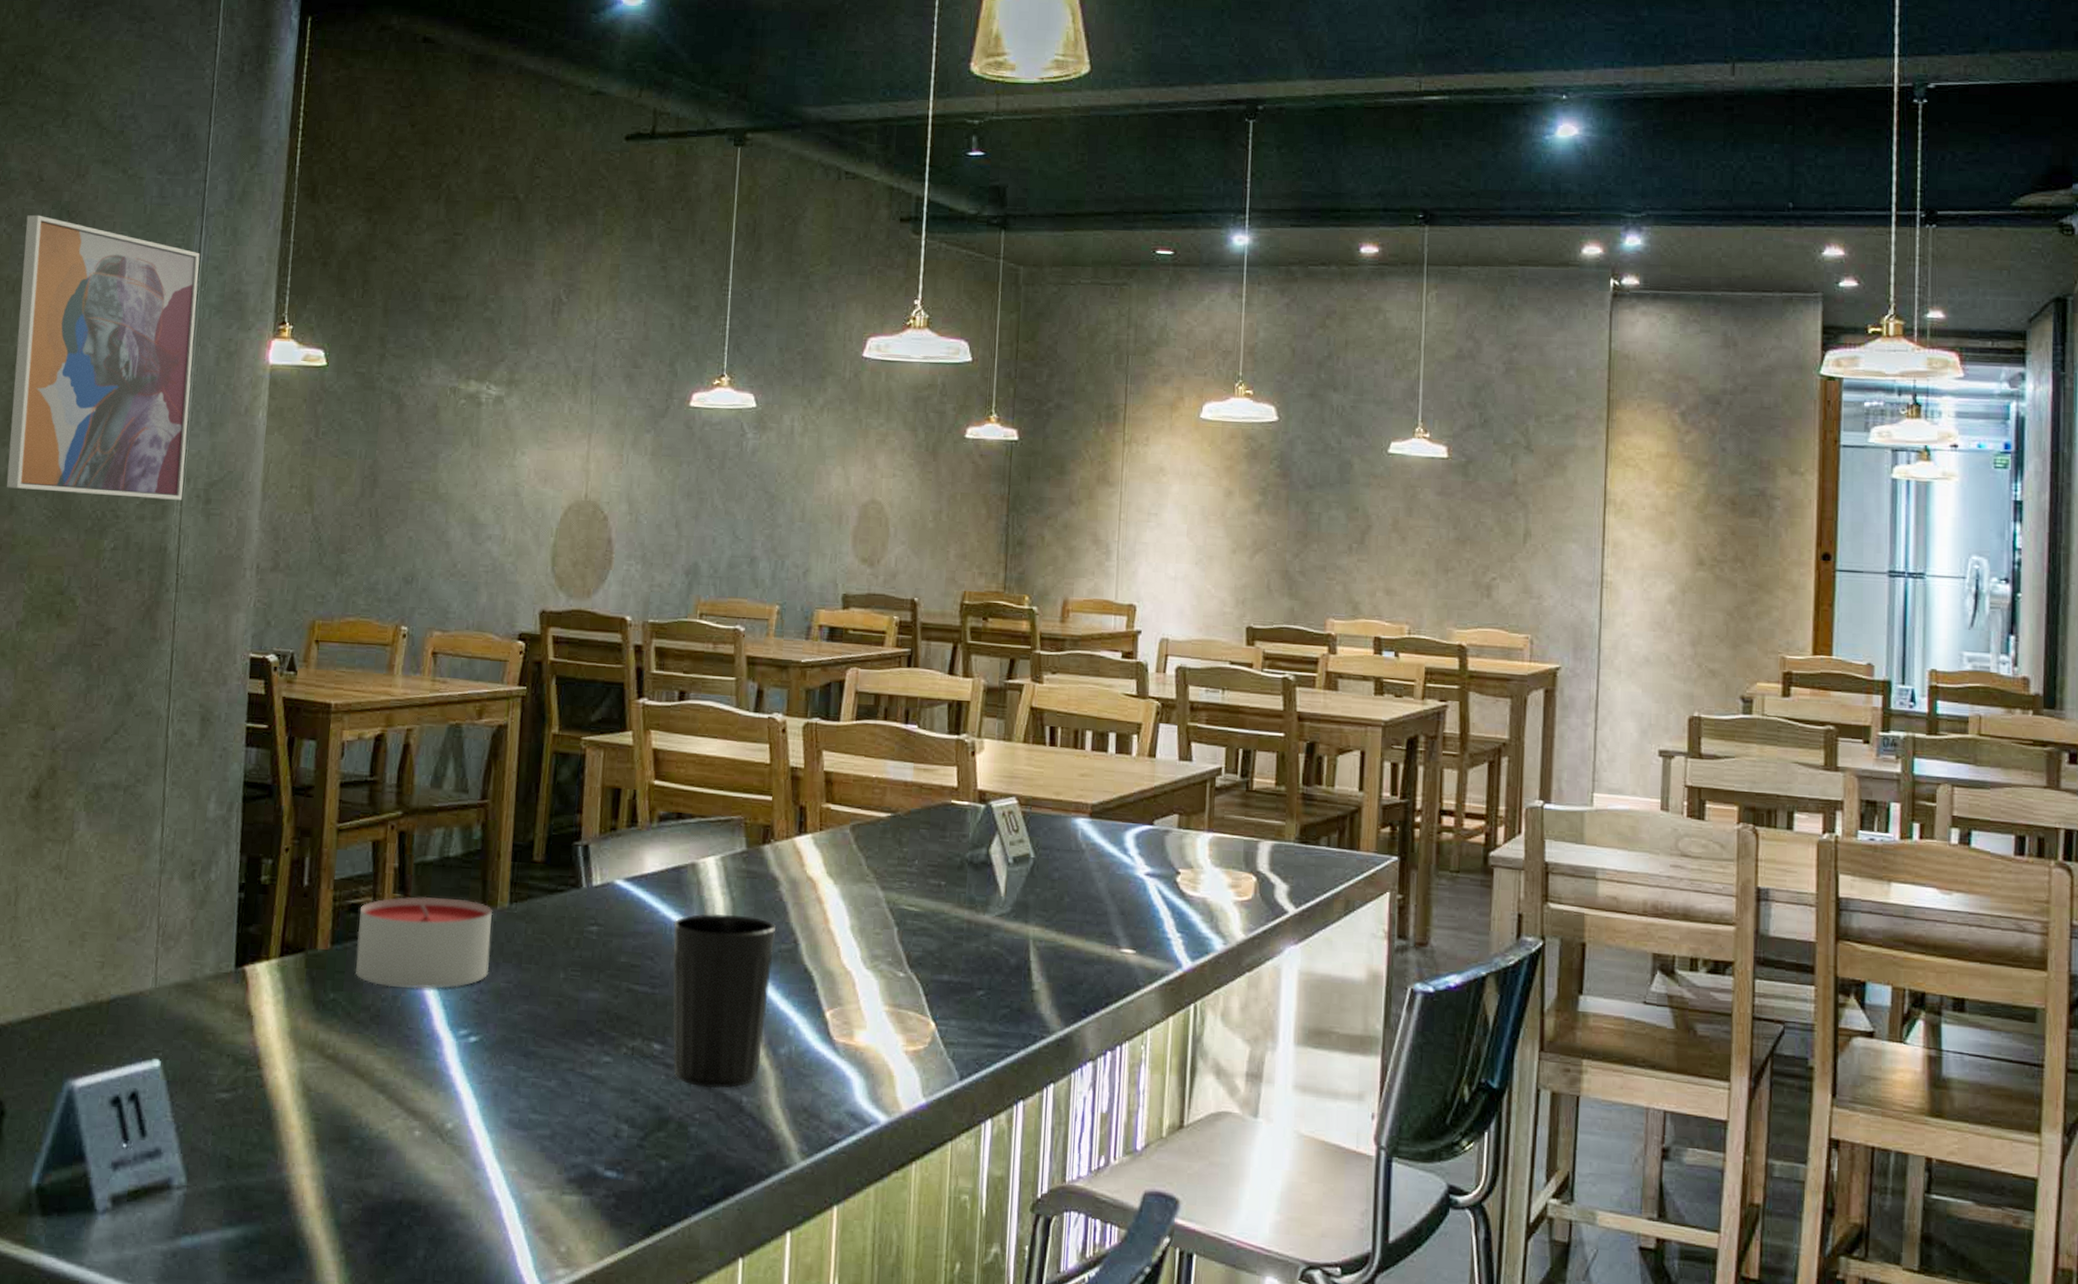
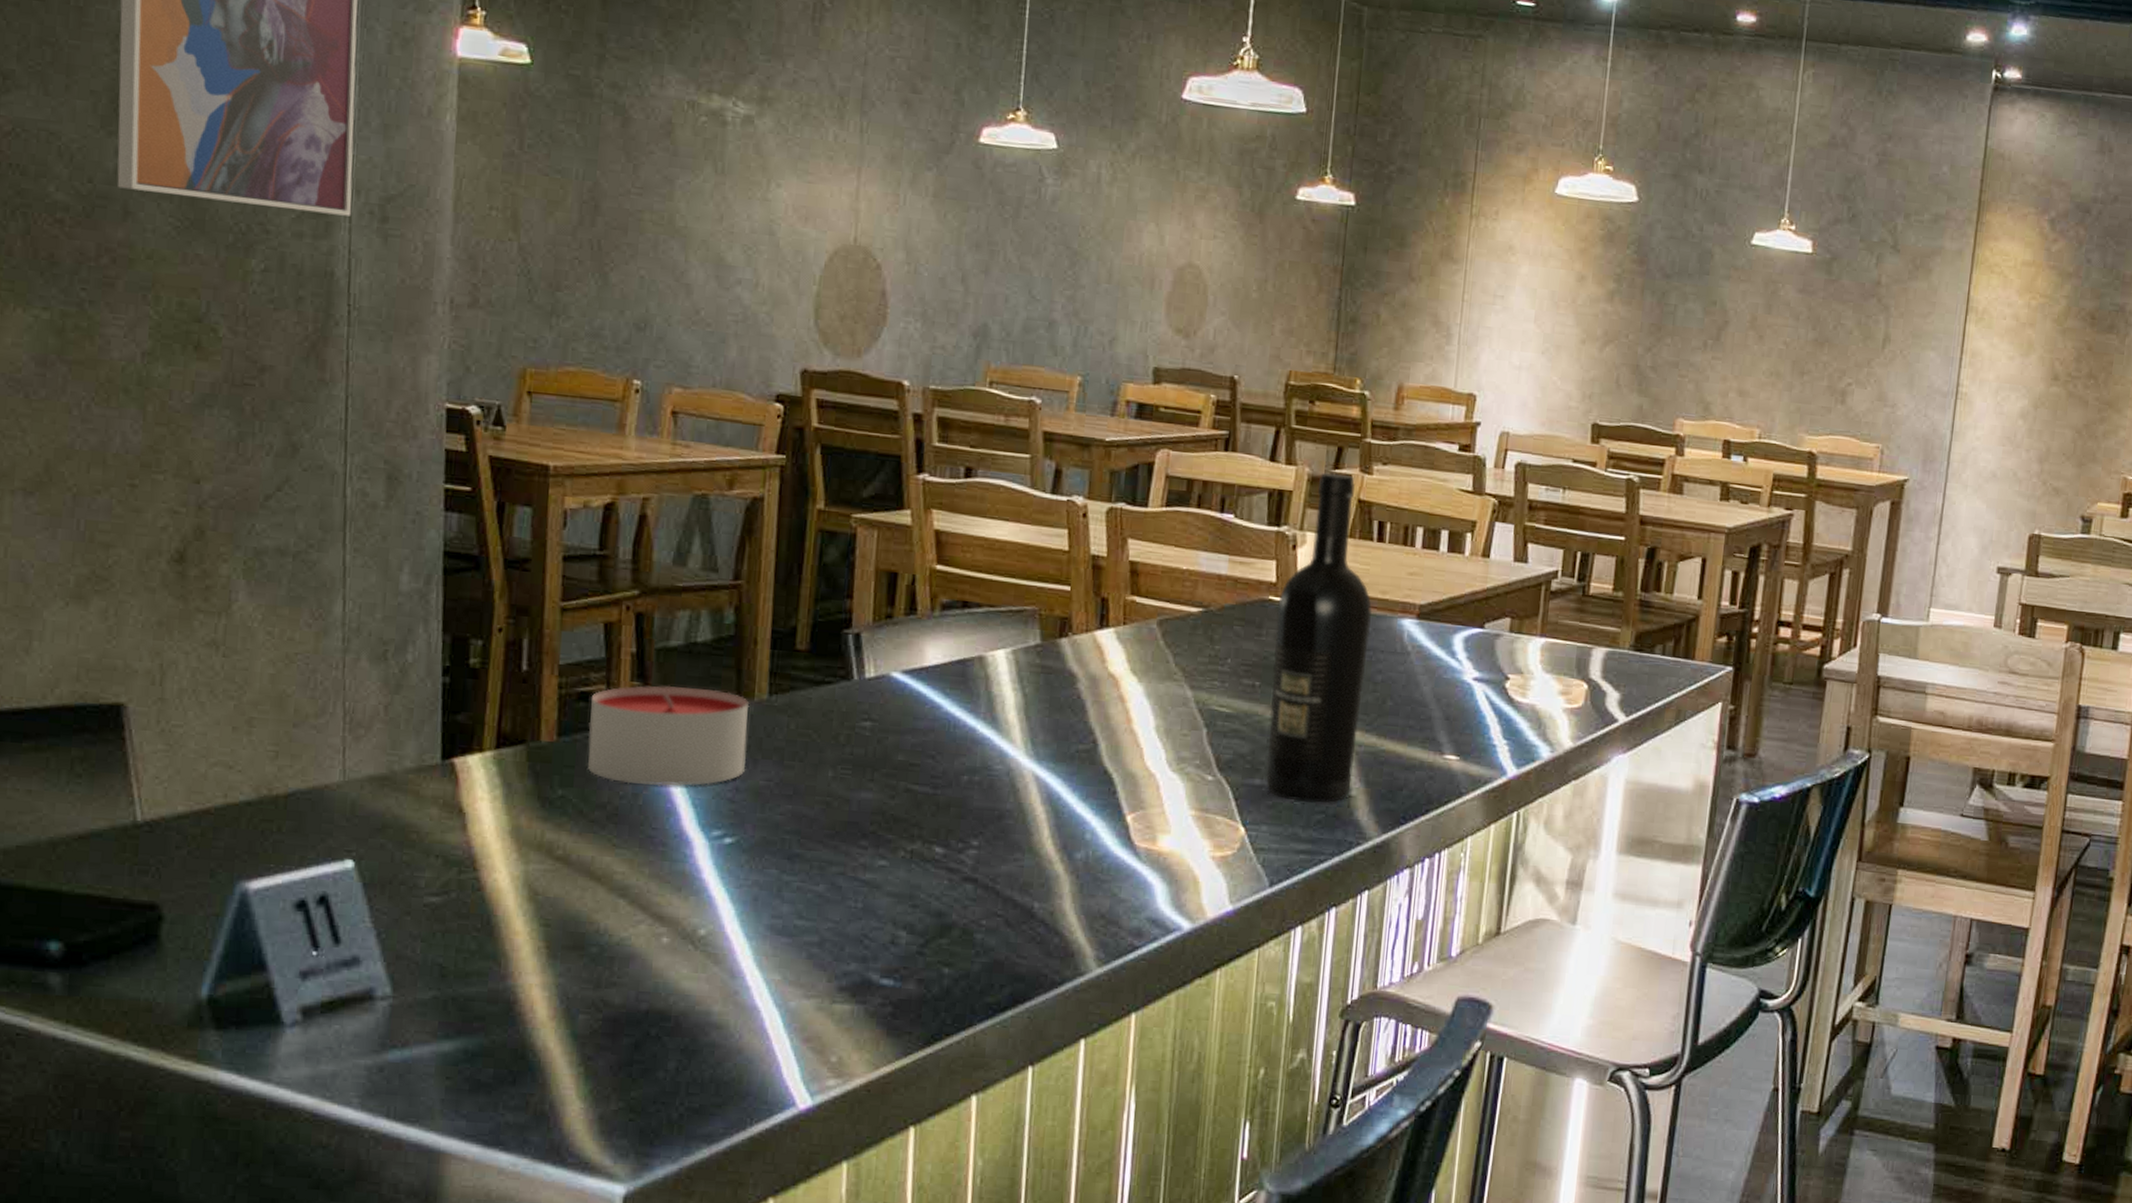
cup: present [672,913,776,1089] -> none [956,710,1073,894]
wine bottle: none [953,683,1048,998] -> present [1266,472,1373,803]

